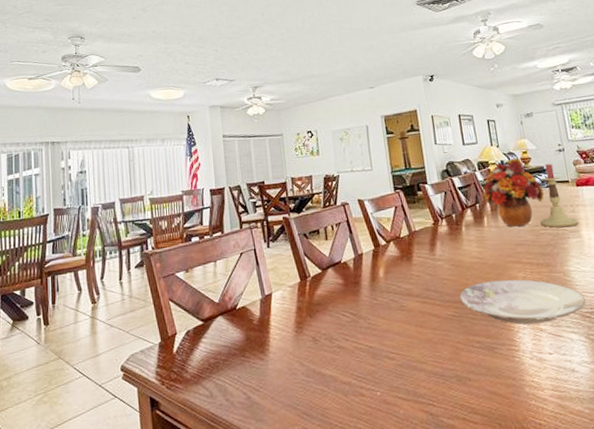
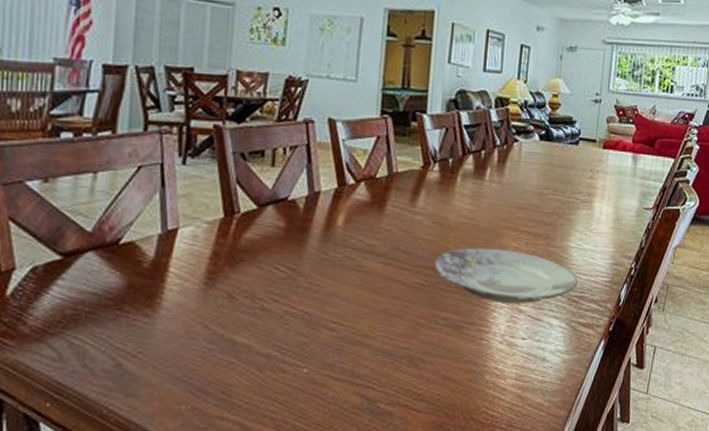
flower arrangement: present [482,158,545,227] -> none [492,100,566,186]
candlestick: present [540,163,579,228] -> none [551,114,594,196]

